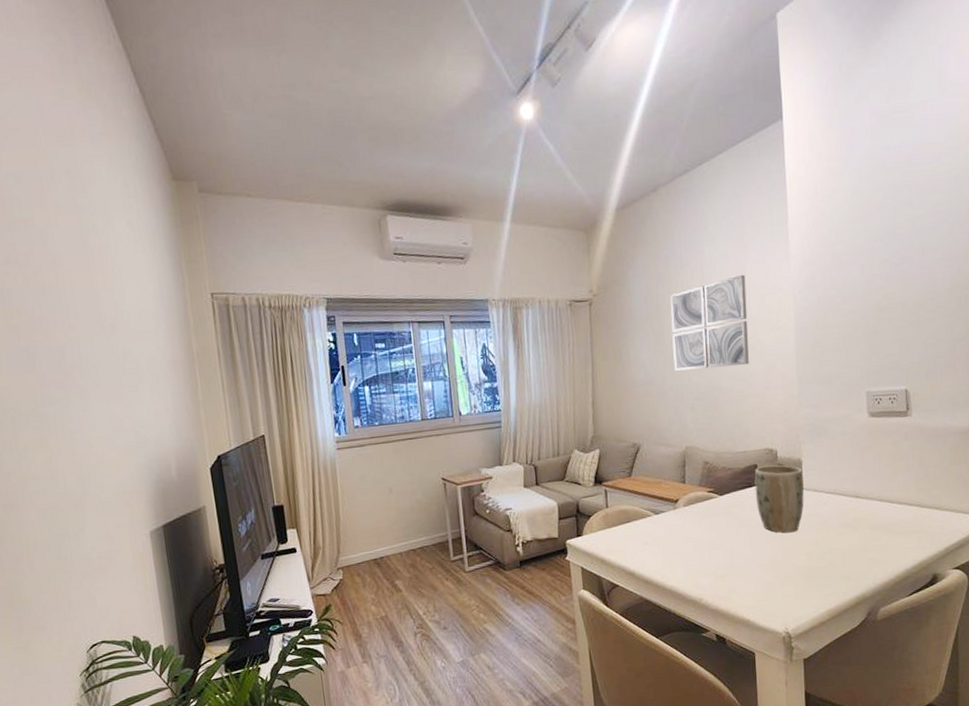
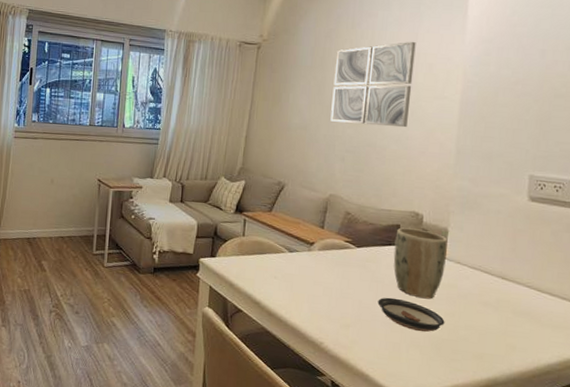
saucer: none [747,538,812,566] -> present [377,297,445,332]

